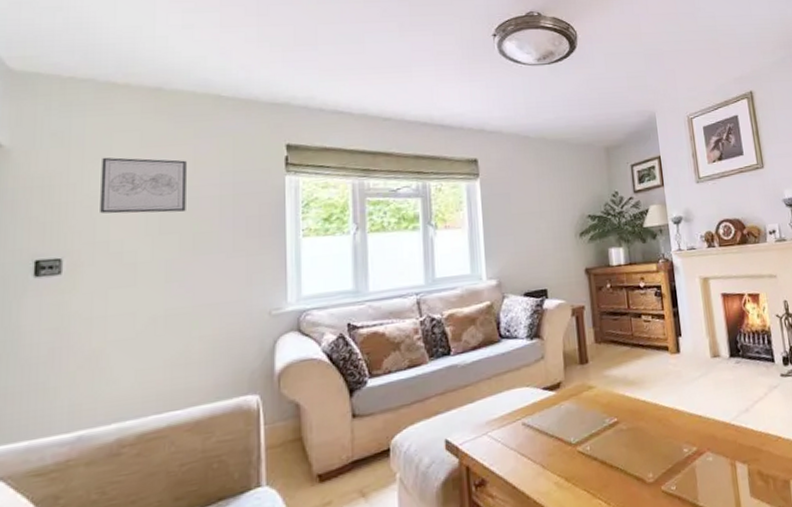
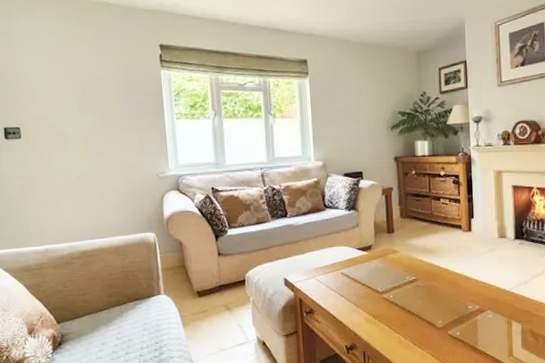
wall art: present [100,157,187,214] -> none [35,52,95,97]

